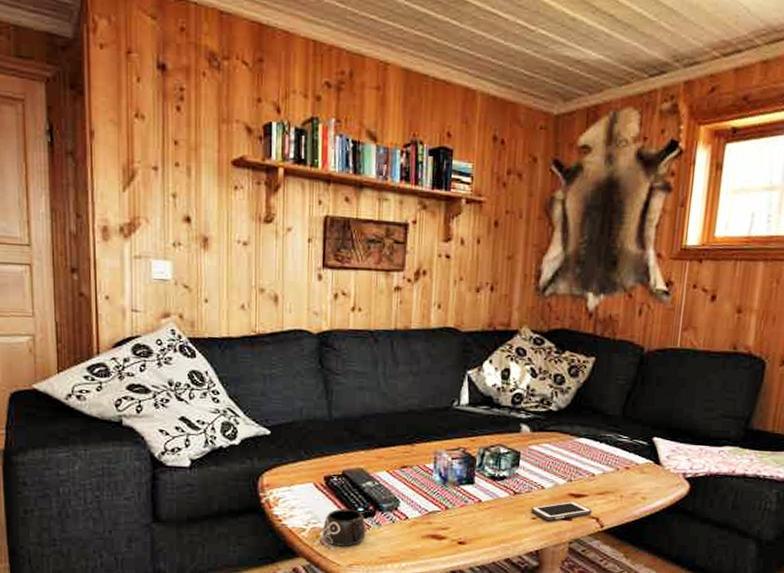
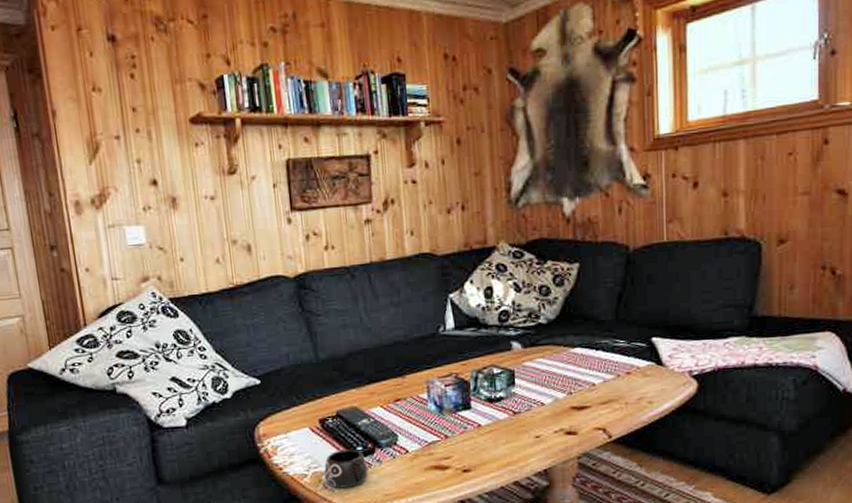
cell phone: present [531,501,592,520] -> none [533,414,597,437]

